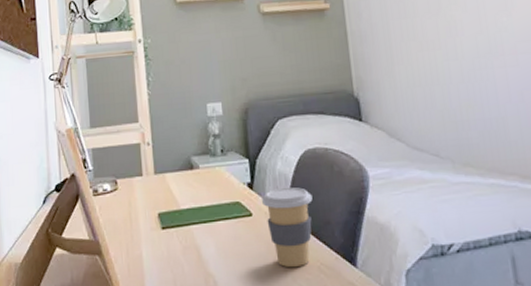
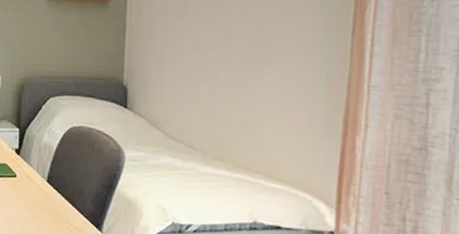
coffee cup: present [262,187,313,268] -> none [26,157,71,225]

